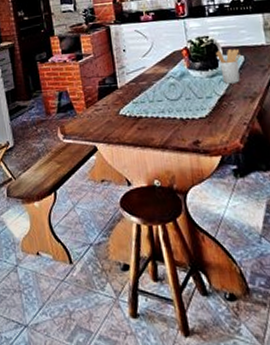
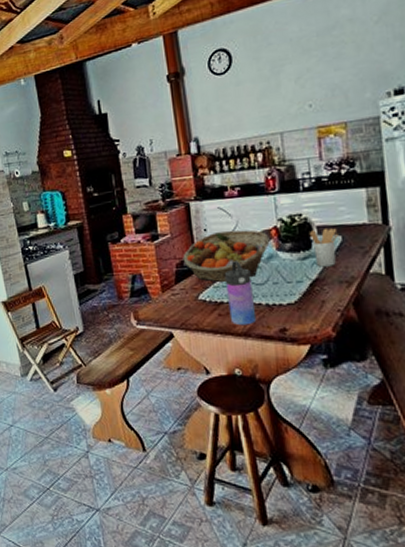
fruit basket: none [104,50,182,98] -> present [183,229,270,282]
water bottle: none [142,78,173,139] -> present [224,261,257,326]

